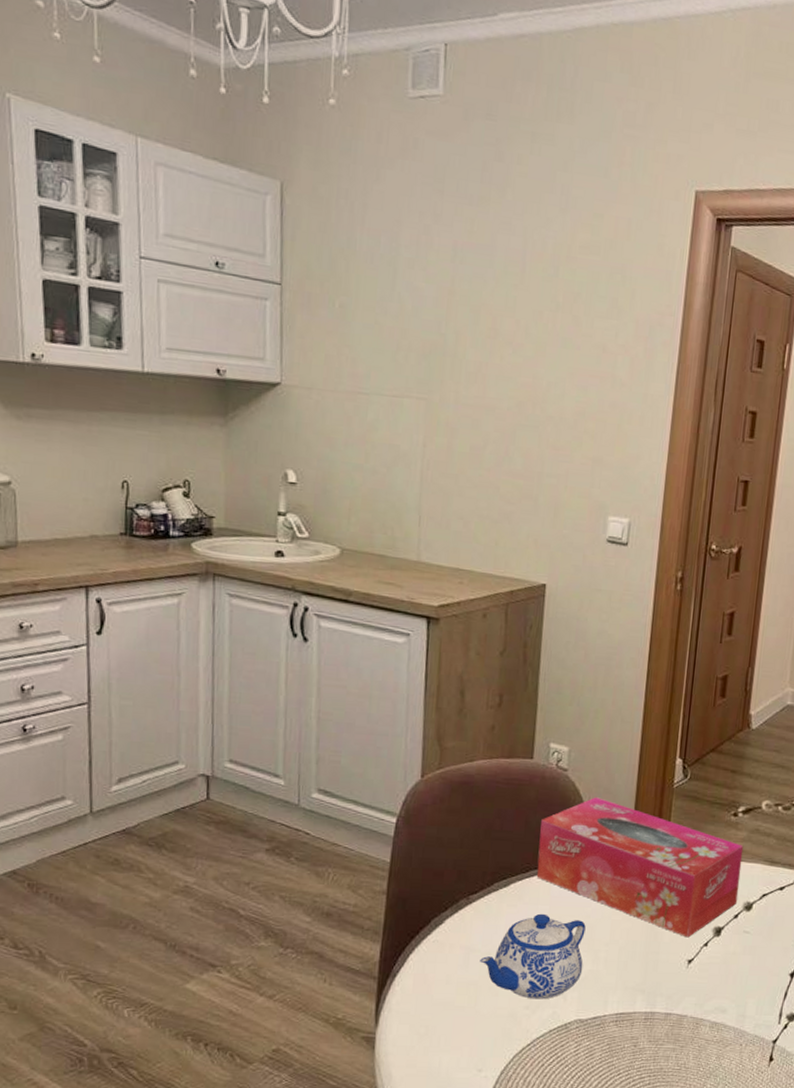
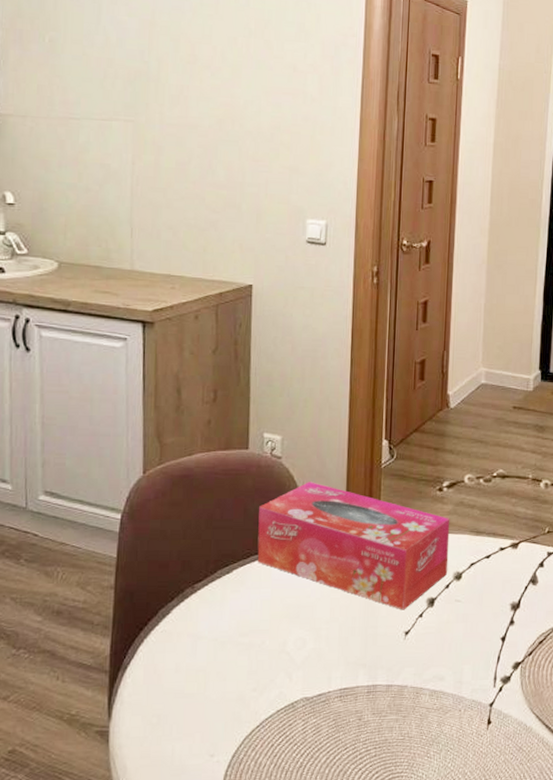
teapot: present [480,913,586,1000] -> none [207,597,307,681]

